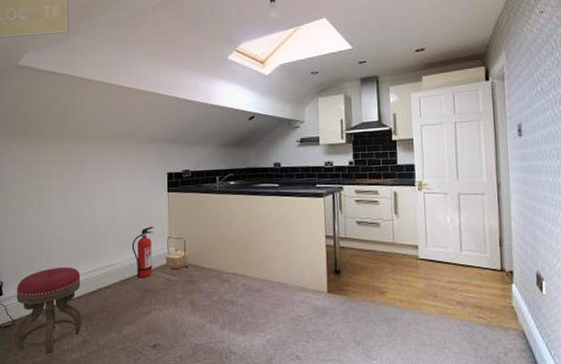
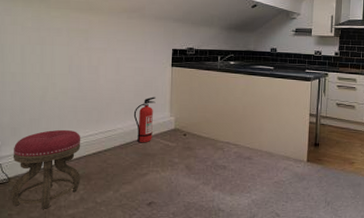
basket: present [165,235,188,270] -> none [165,106,187,137]

